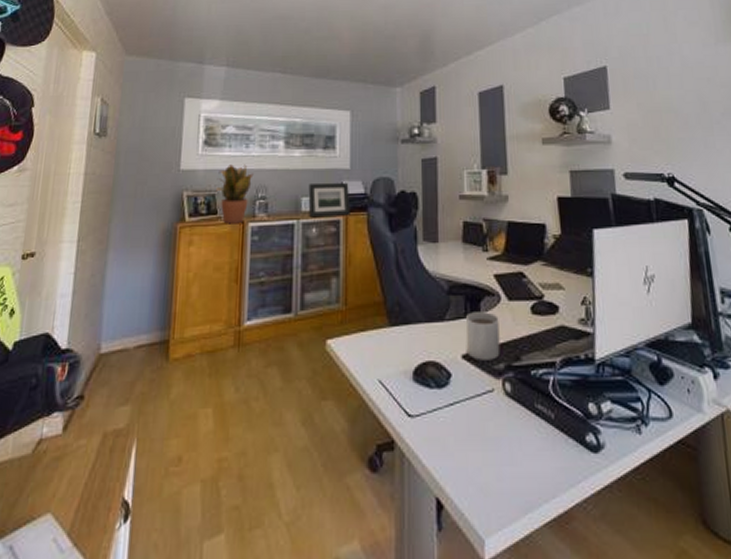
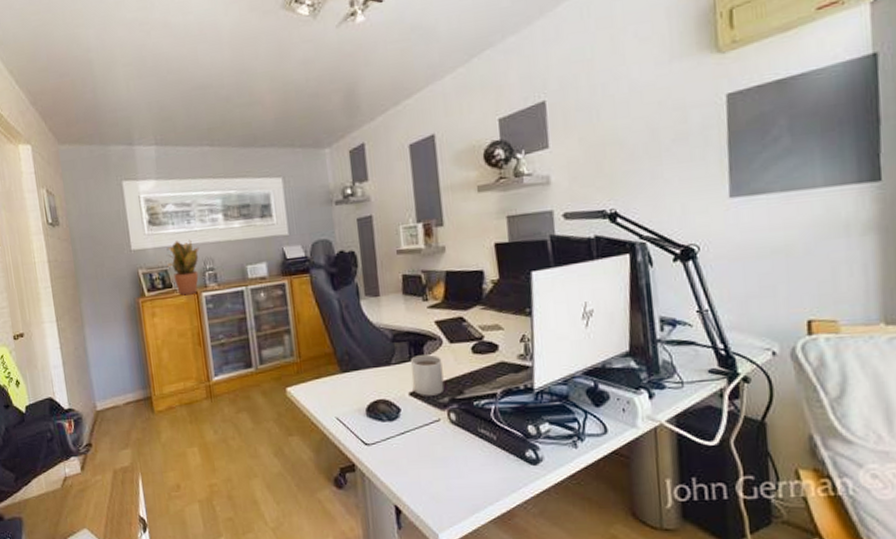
picture frame: present [308,183,350,218] -> none [251,248,294,284]

